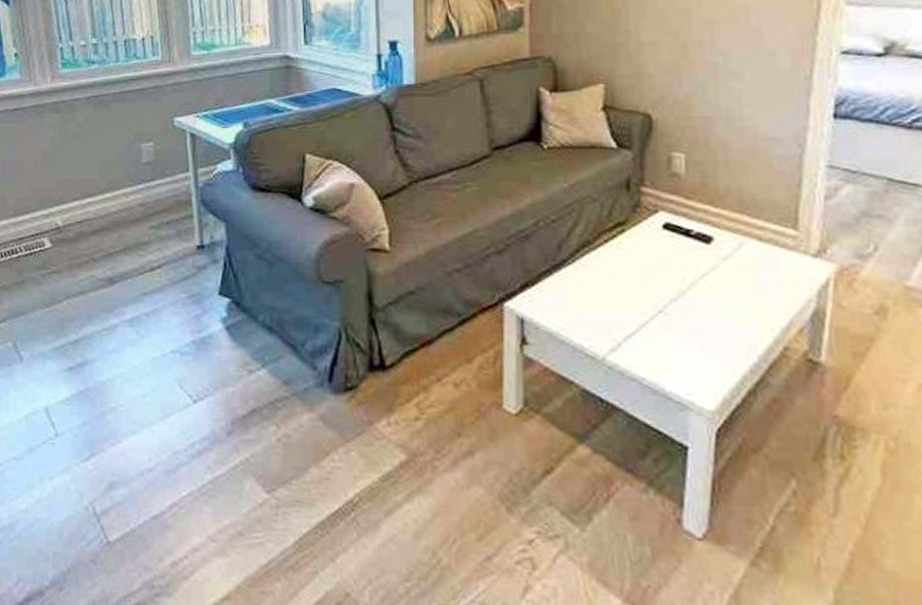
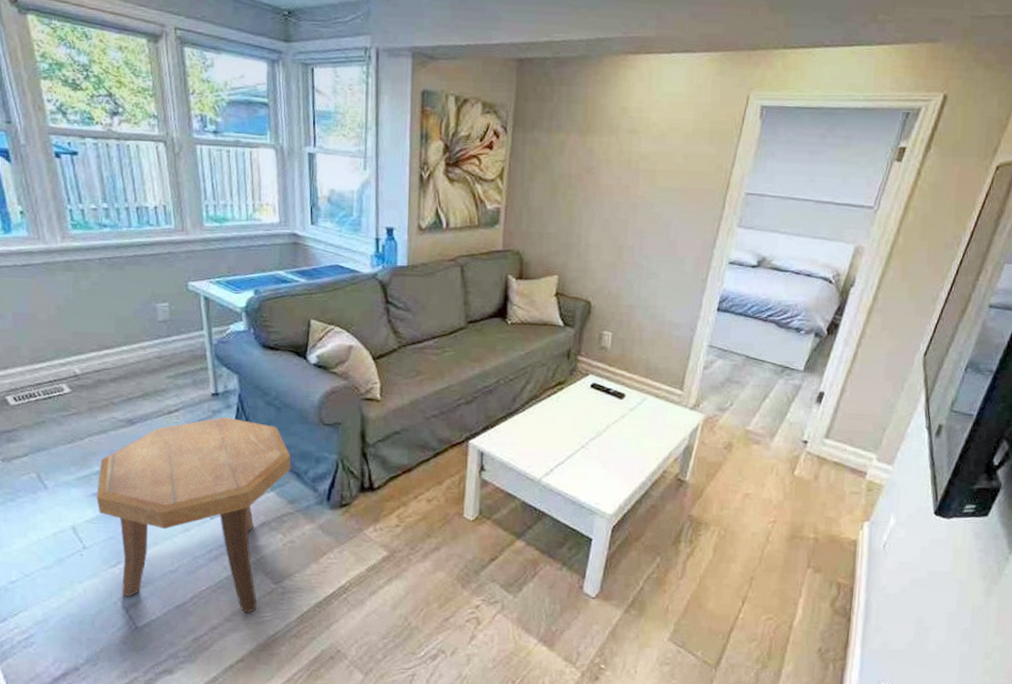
side table: none [71,274,285,532] -> present [96,417,291,614]

